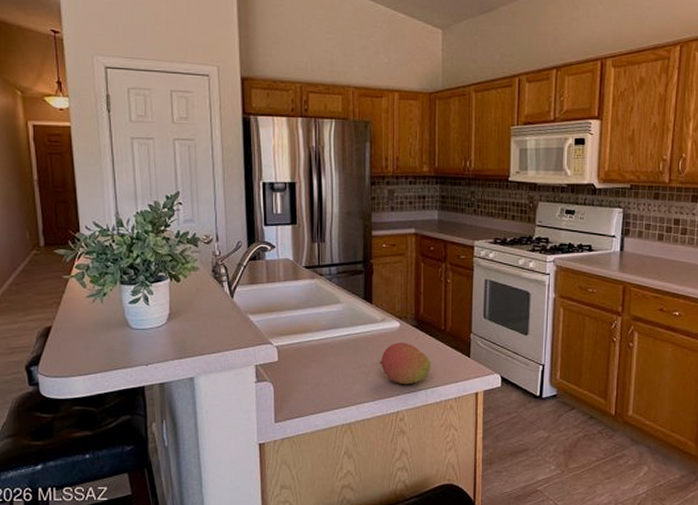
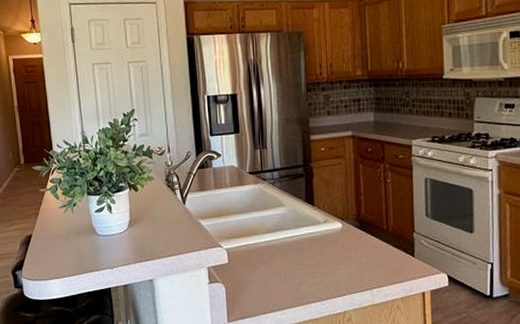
fruit: present [379,343,431,385] -> none [323,243,376,285]

